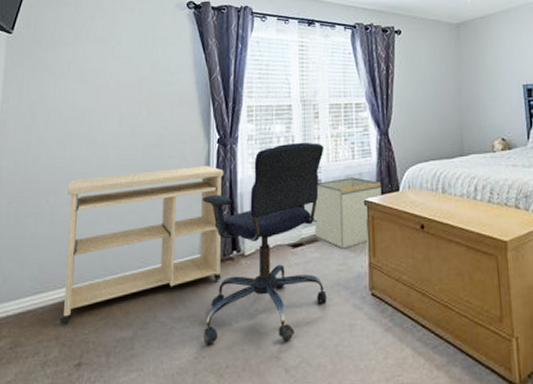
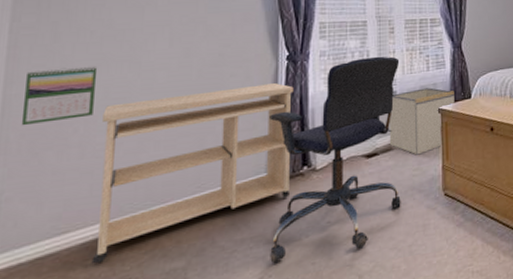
calendar: none [9,143,64,195] -> present [21,66,98,126]

